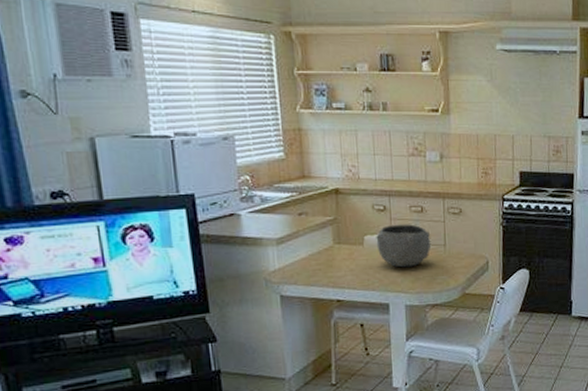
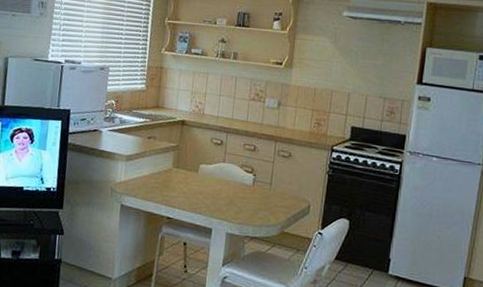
bowl: present [376,224,431,268] -> none [209,158,259,199]

